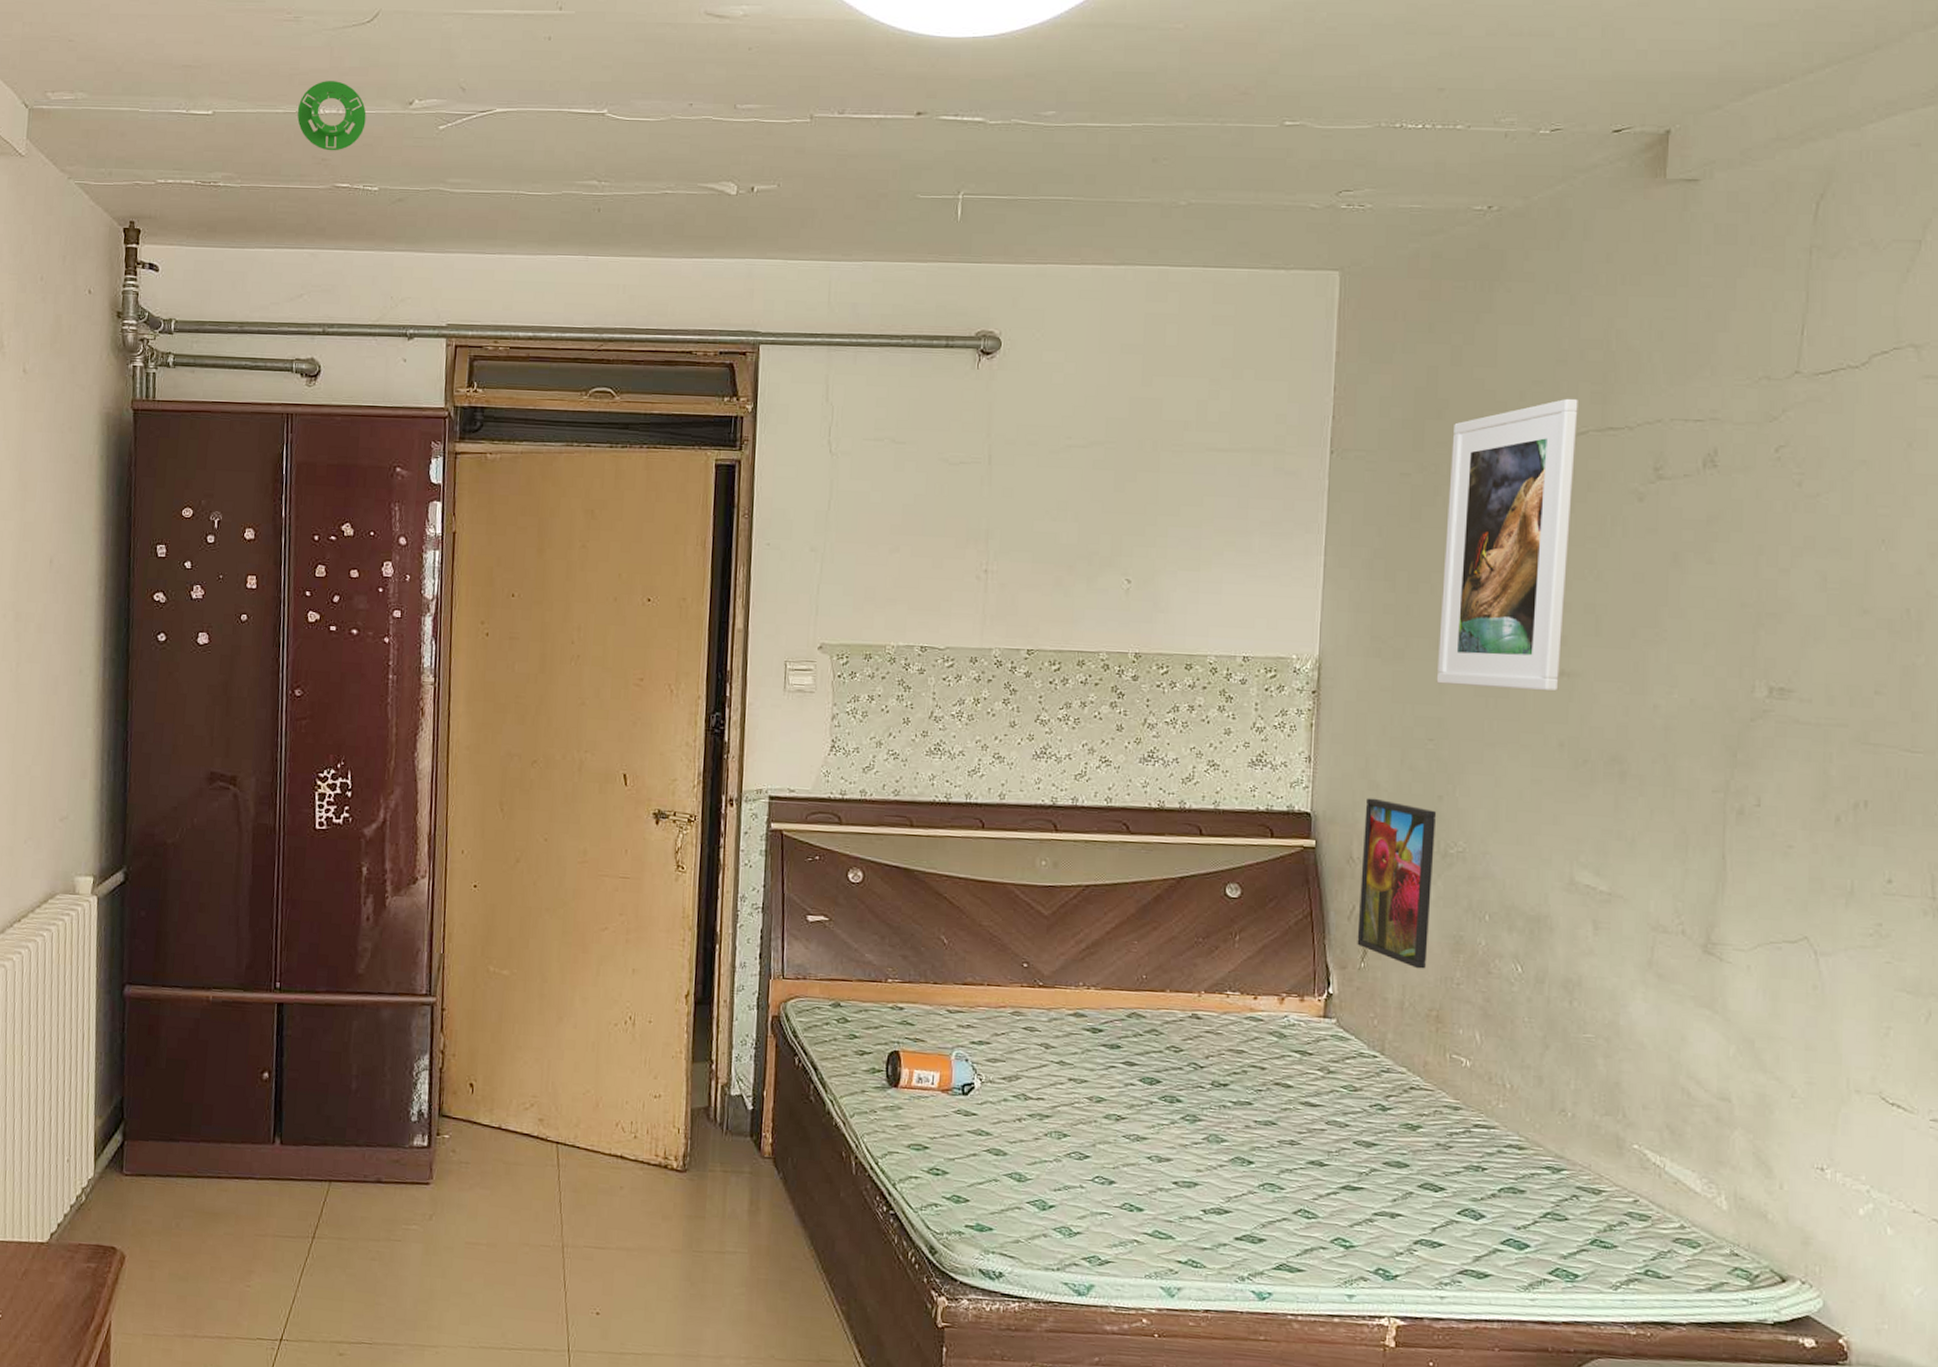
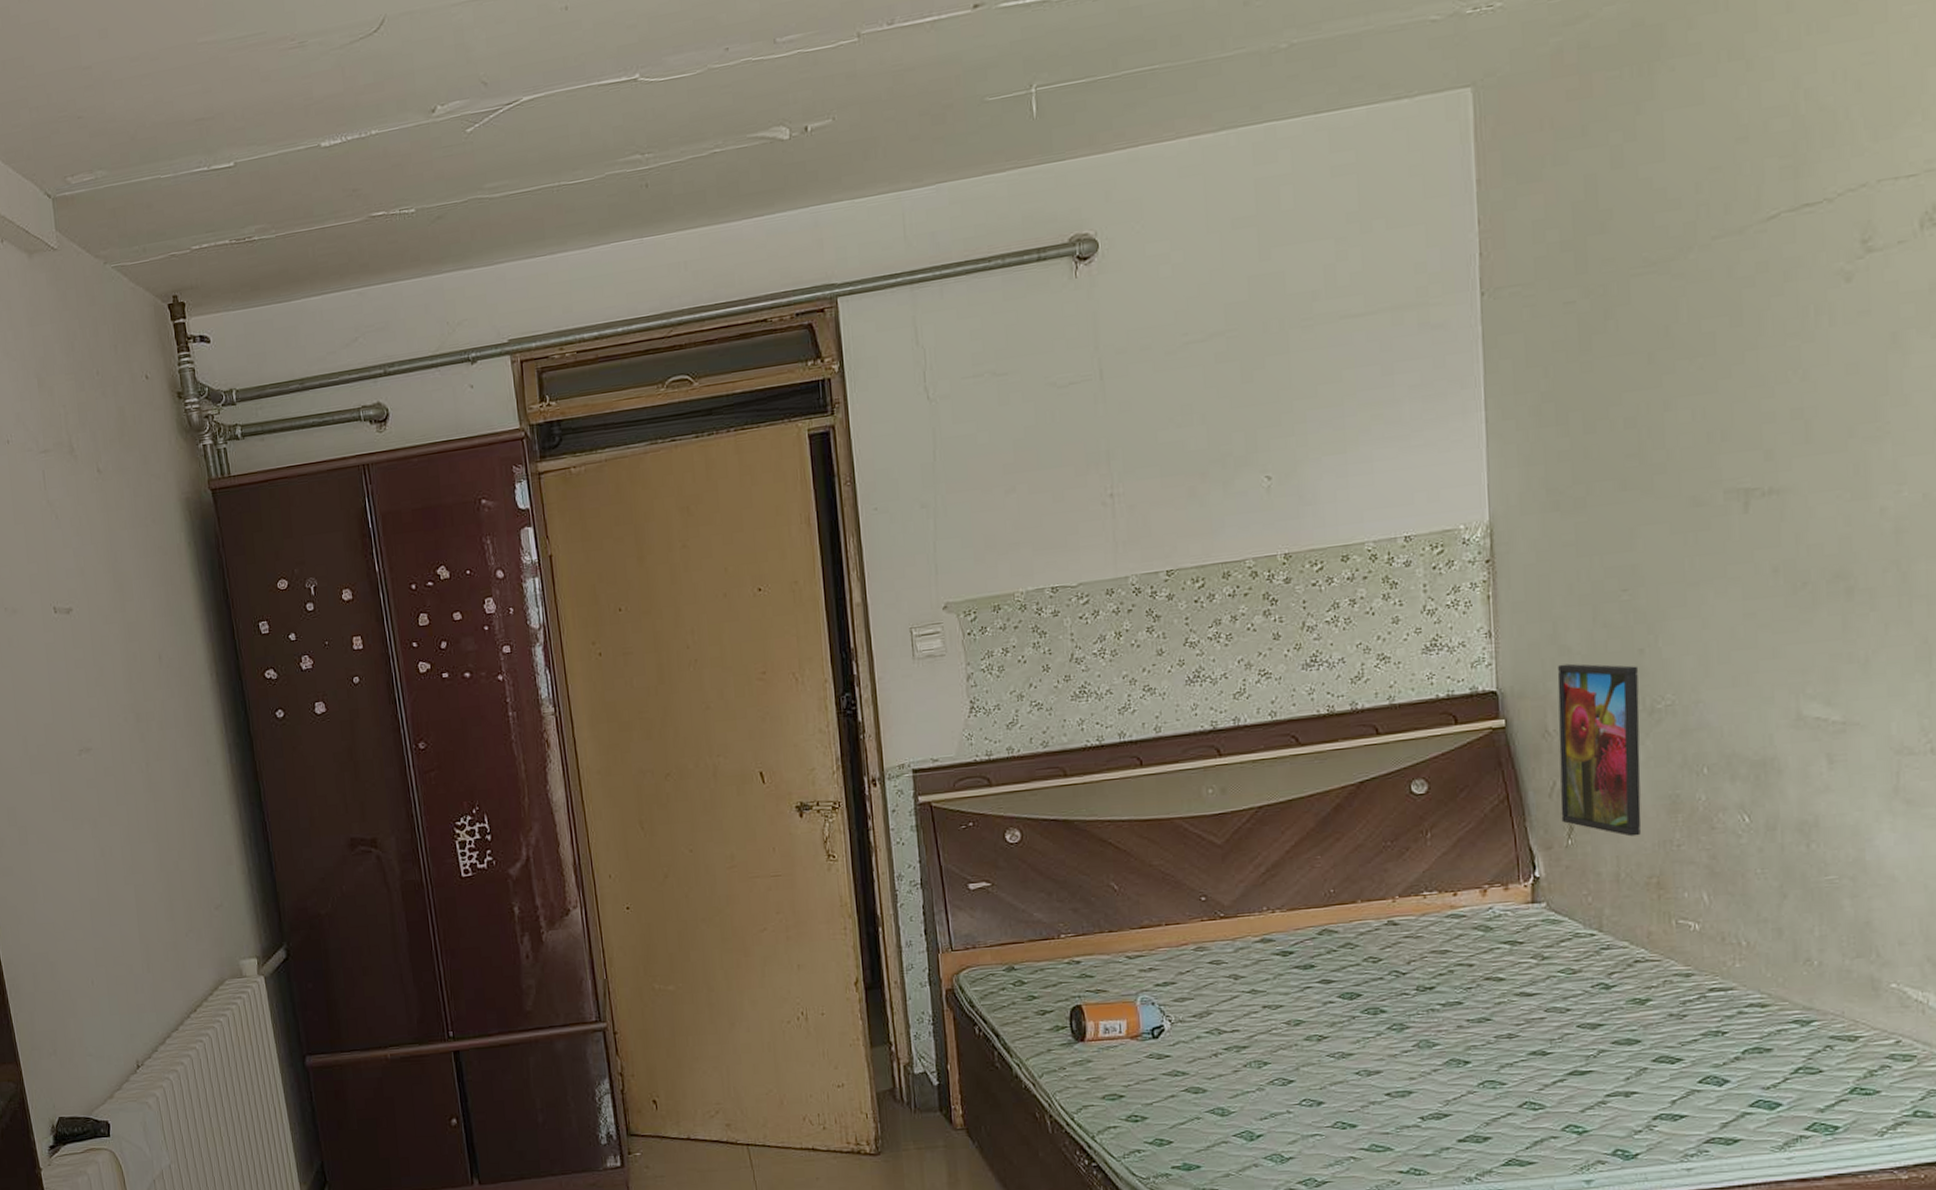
smoke detector: present [297,81,366,151] -> none [318,102,391,180]
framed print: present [1436,398,1578,692] -> none [1620,178,1768,528]

